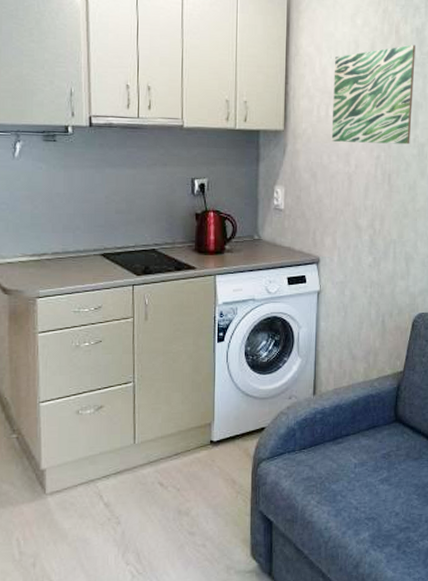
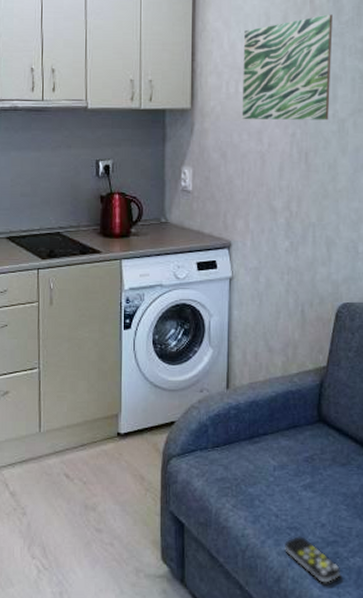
remote control: none [363,525,411,566] -> present [285,536,340,583]

